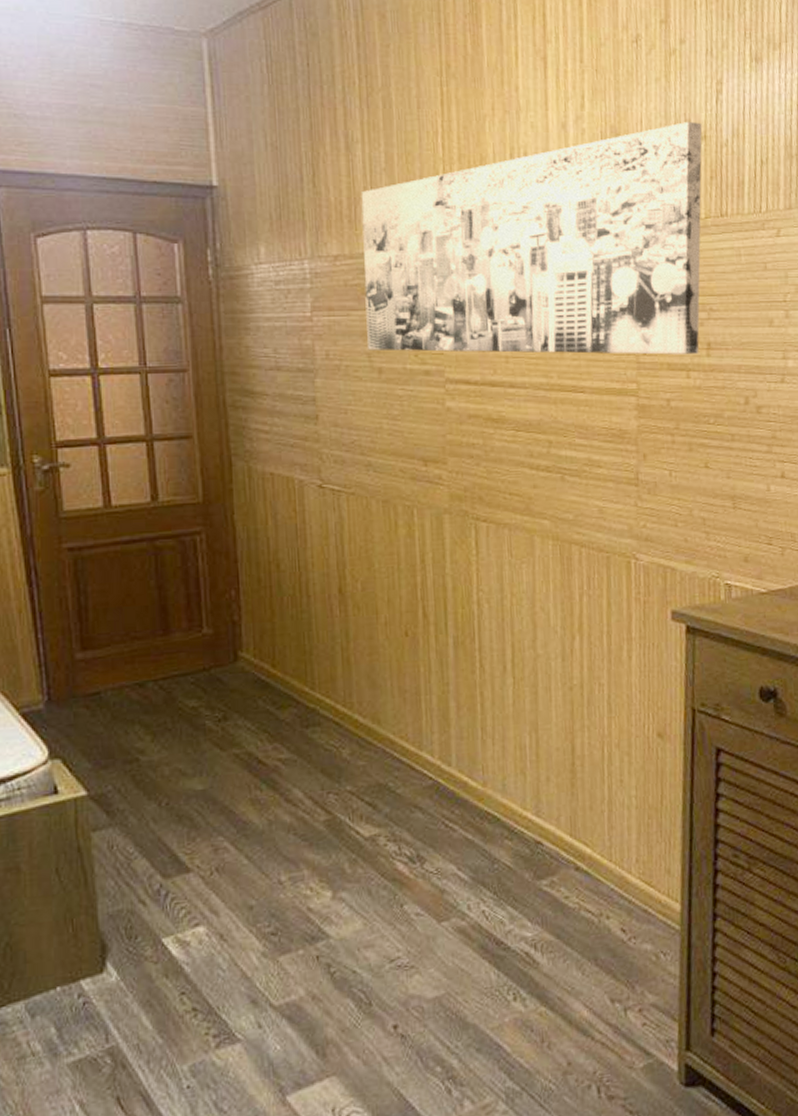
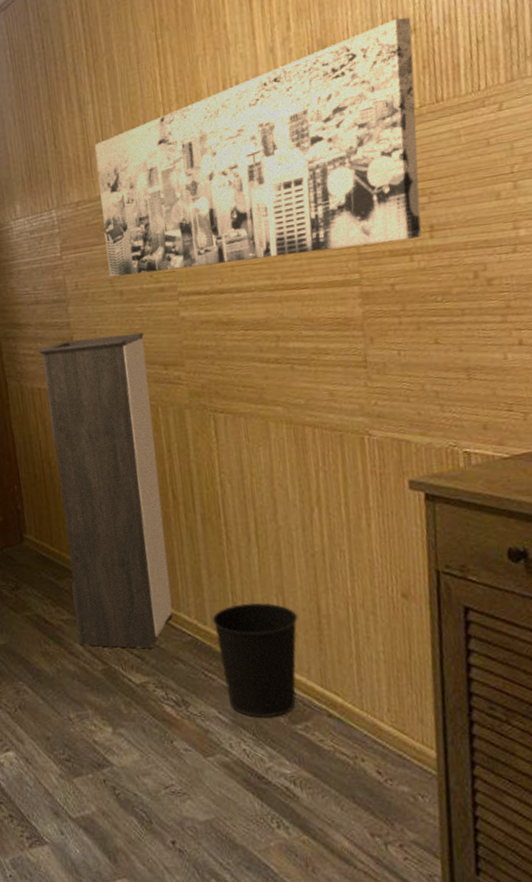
storage cabinet: none [272,419,414,795] -> present [36,332,173,649]
wastebasket: none [457,741,551,874] -> present [212,602,298,718]

